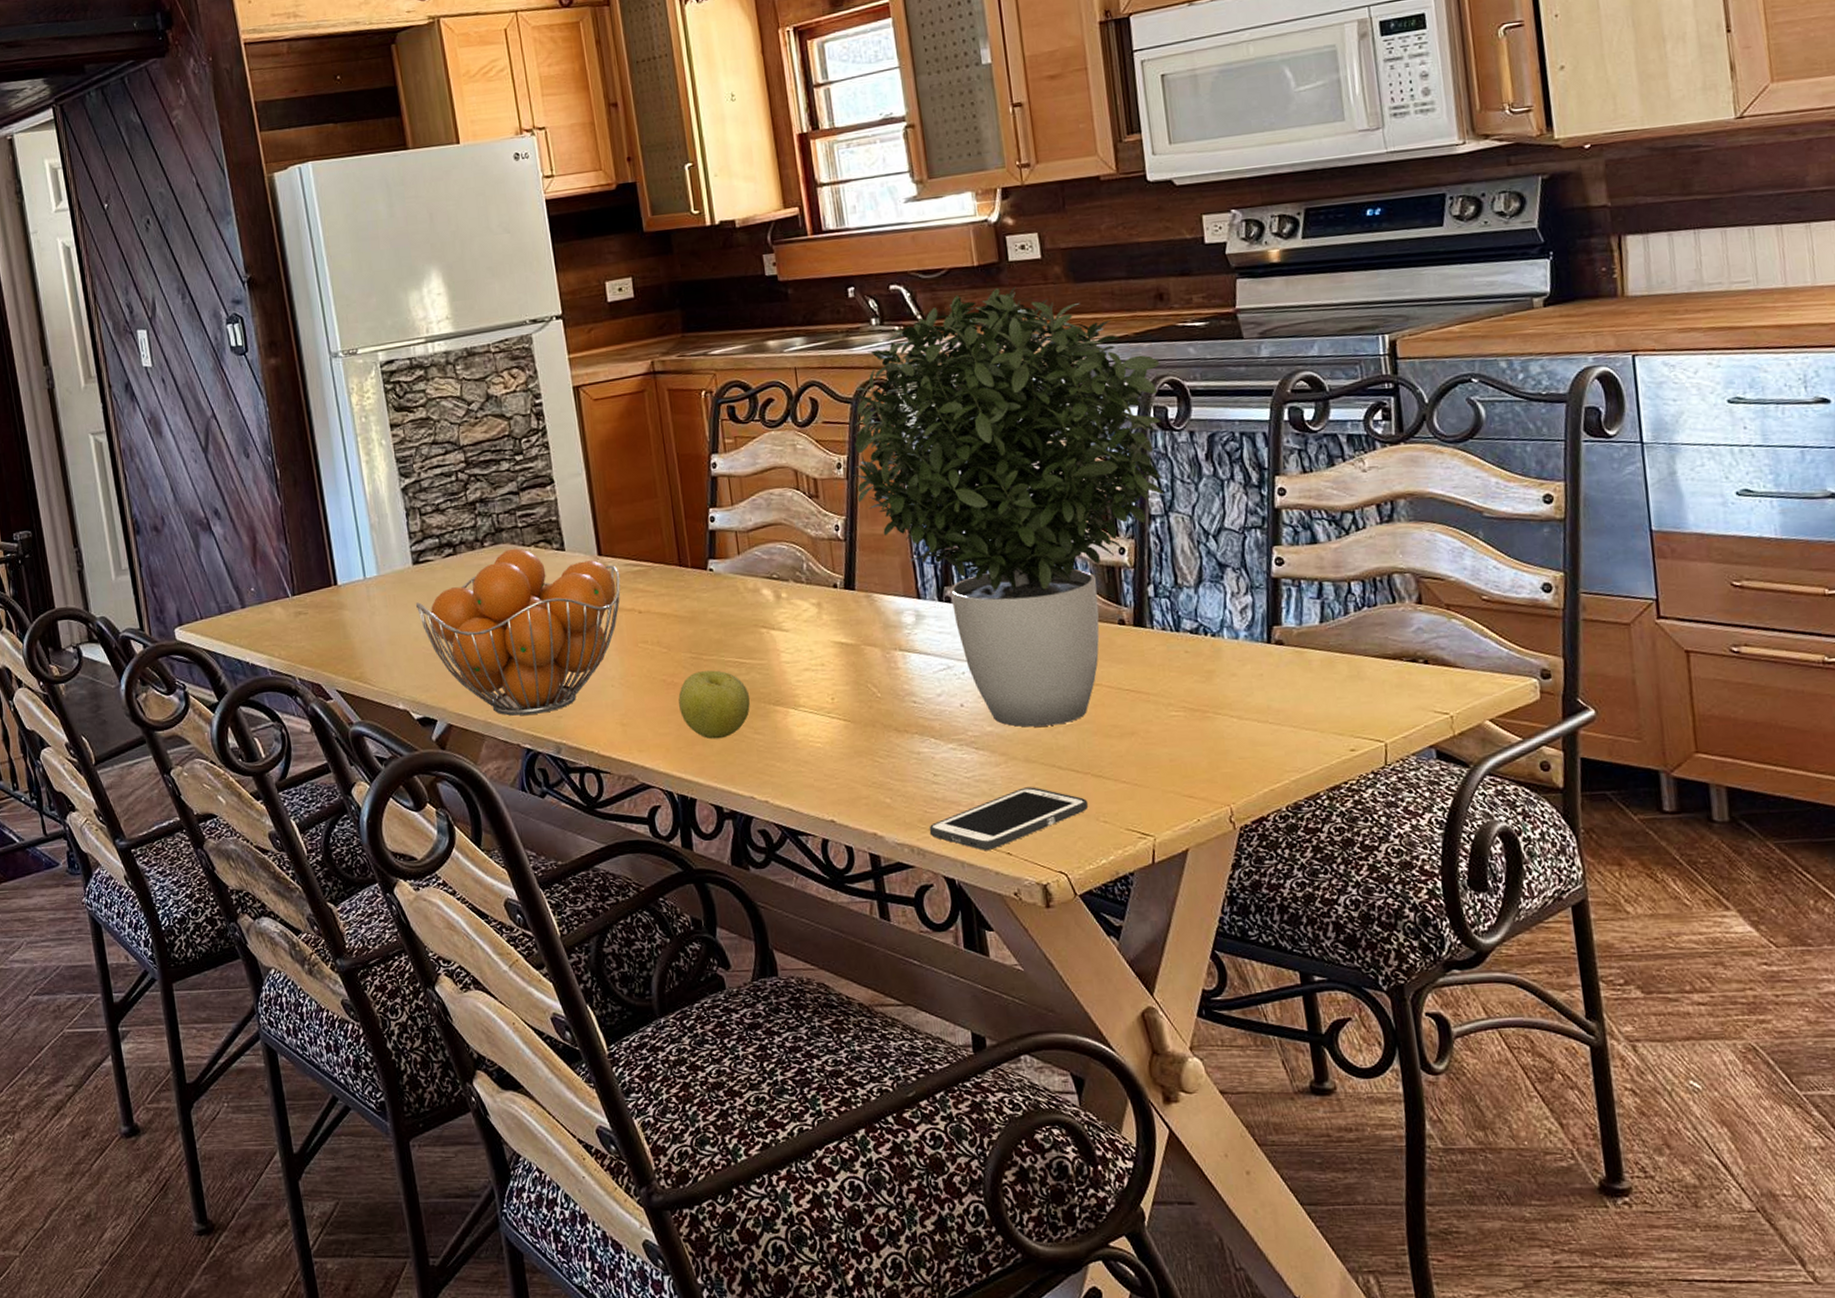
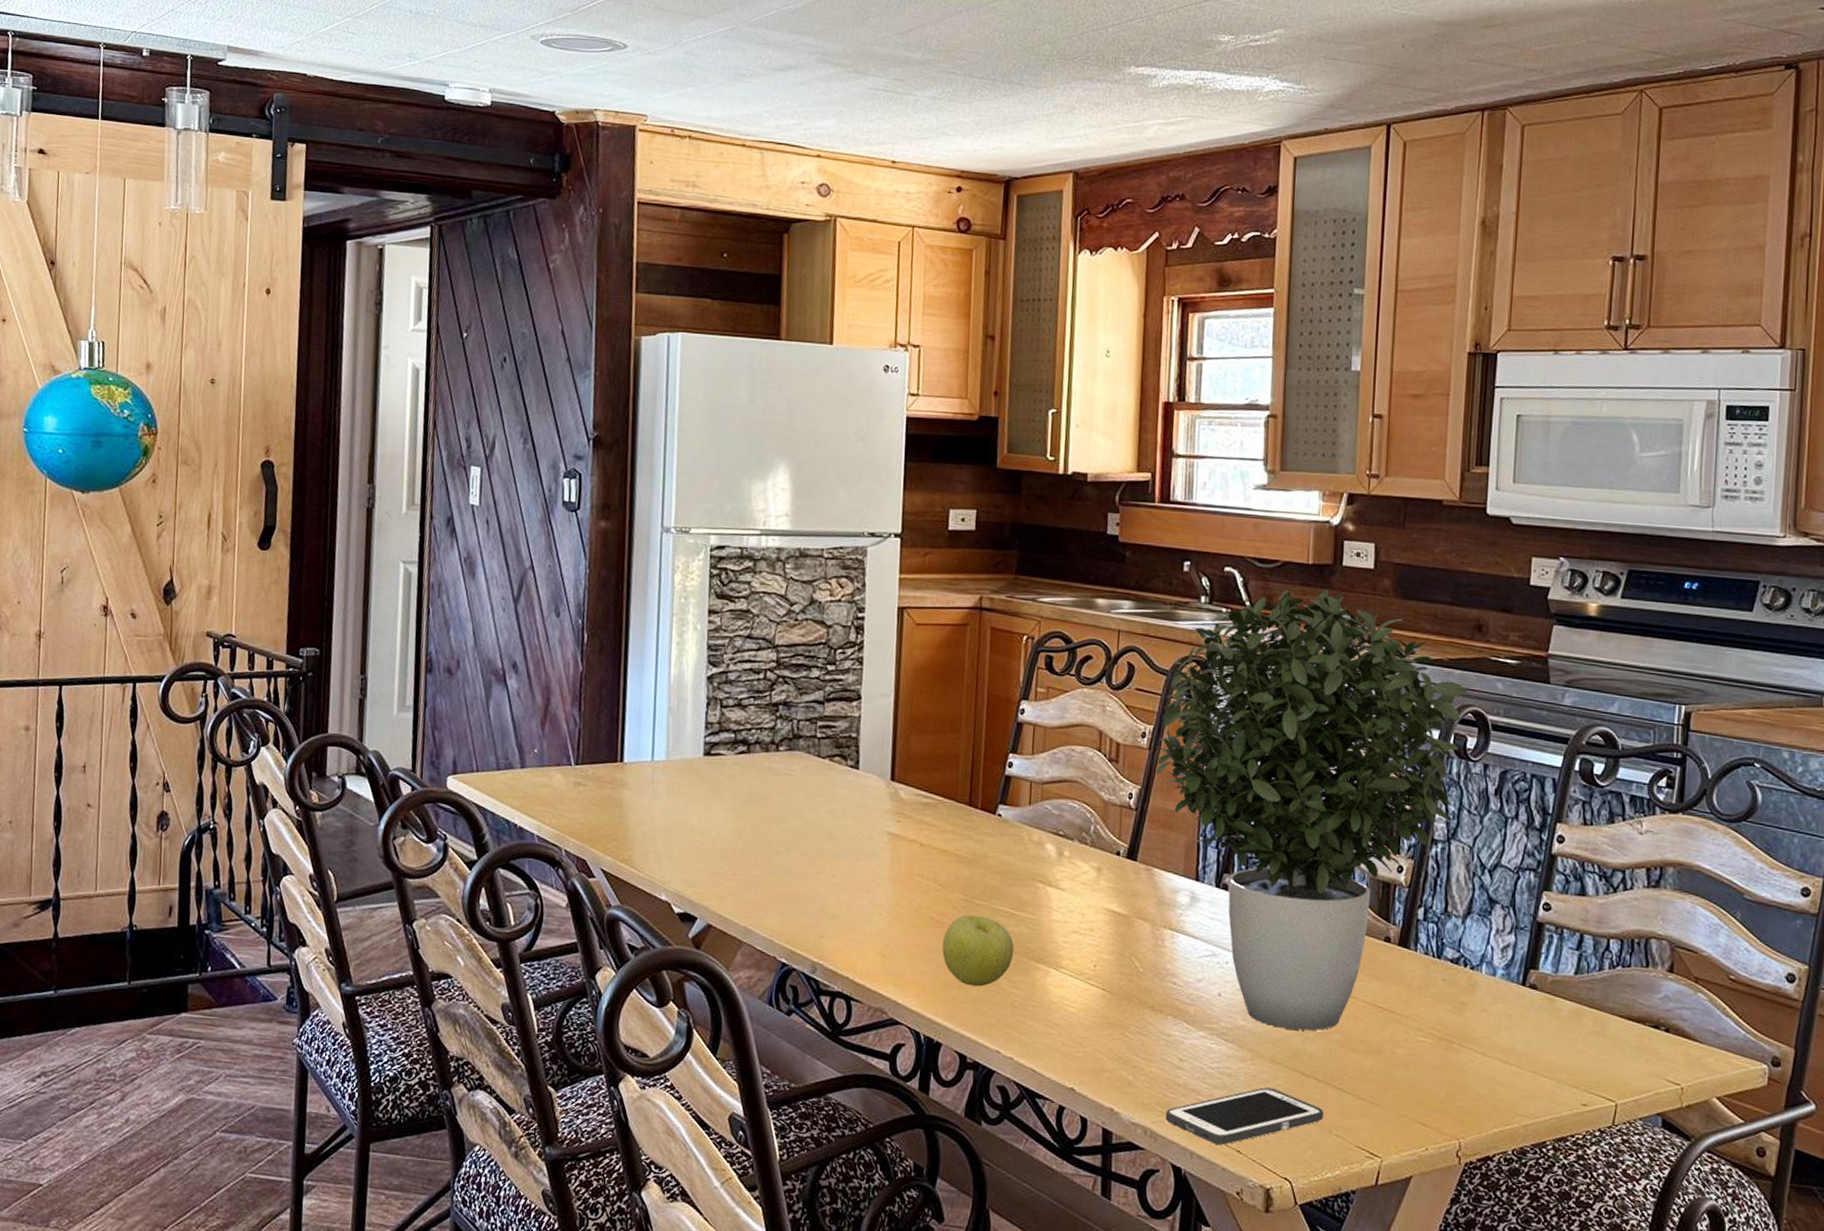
fruit basket: present [415,548,621,716] -> none [698,757,909,930]

